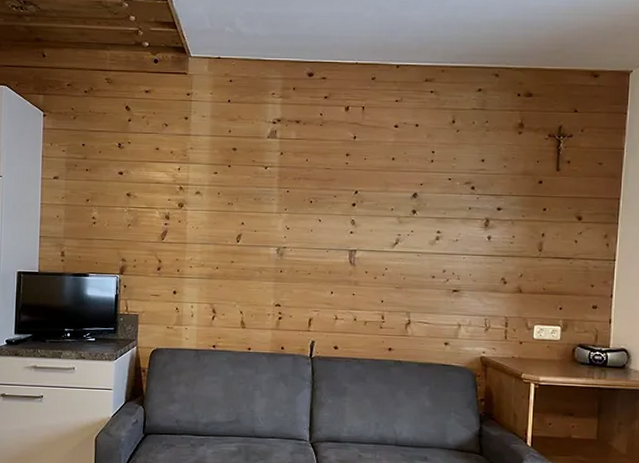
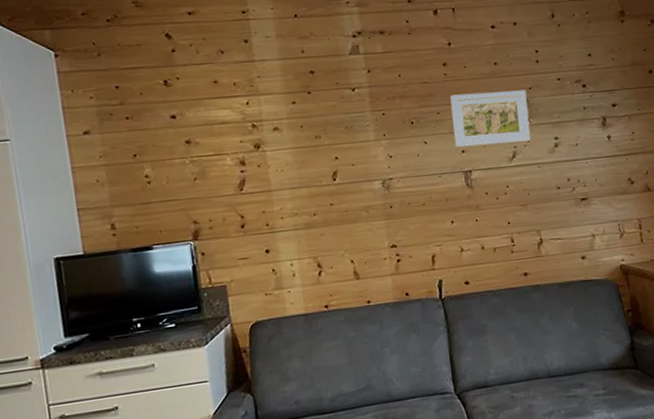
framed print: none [345,182,417,232] -> present [450,90,531,148]

